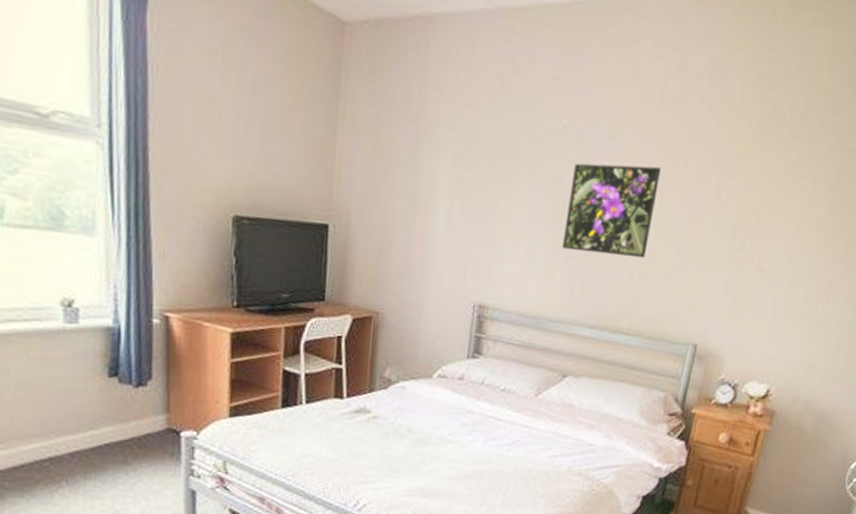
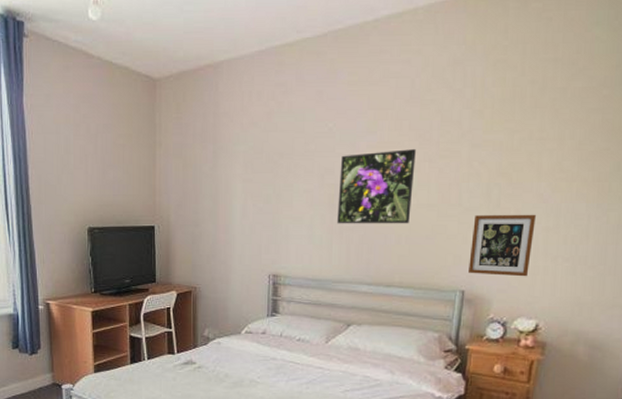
picture frame: none [704,256,780,335] -> present [469,214,536,277]

